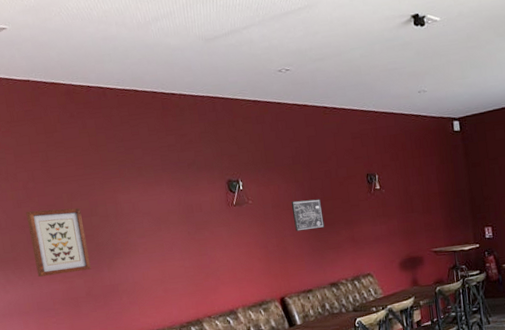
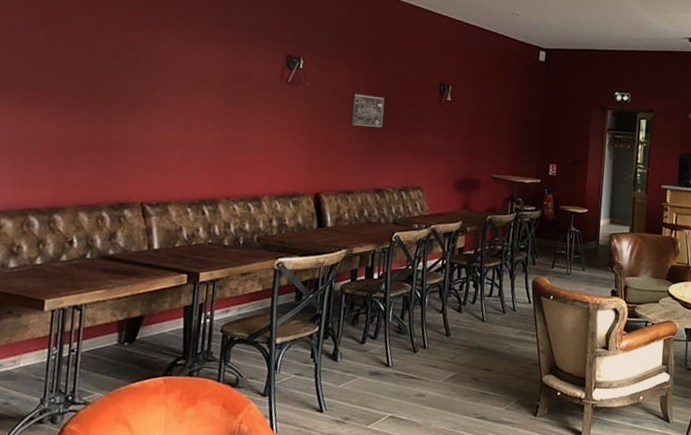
wall art: present [26,207,91,277] -> none [30,36,107,117]

